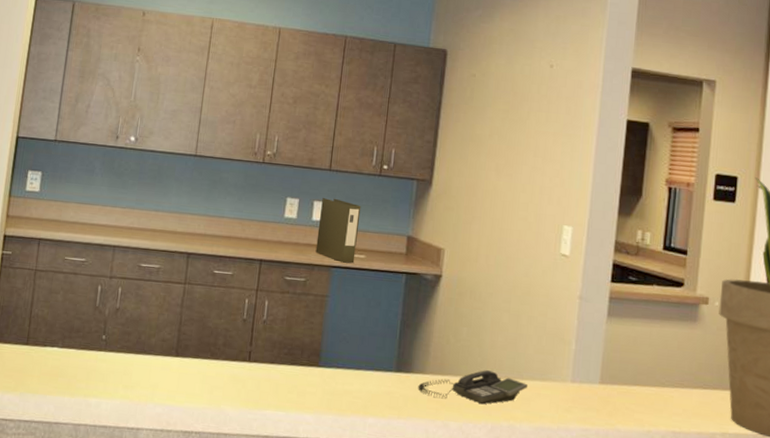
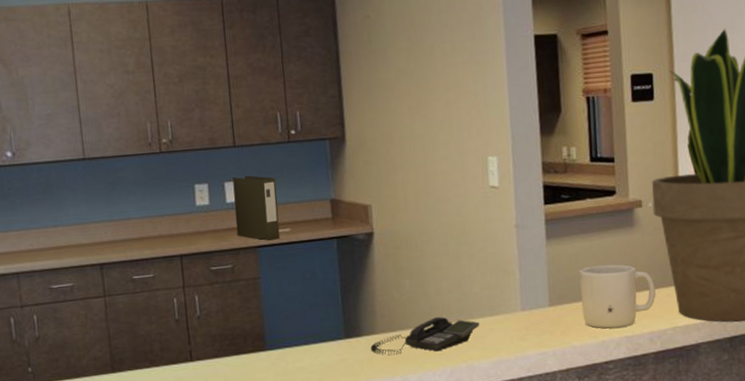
mug: none [632,352,710,422] -> present [579,264,656,329]

